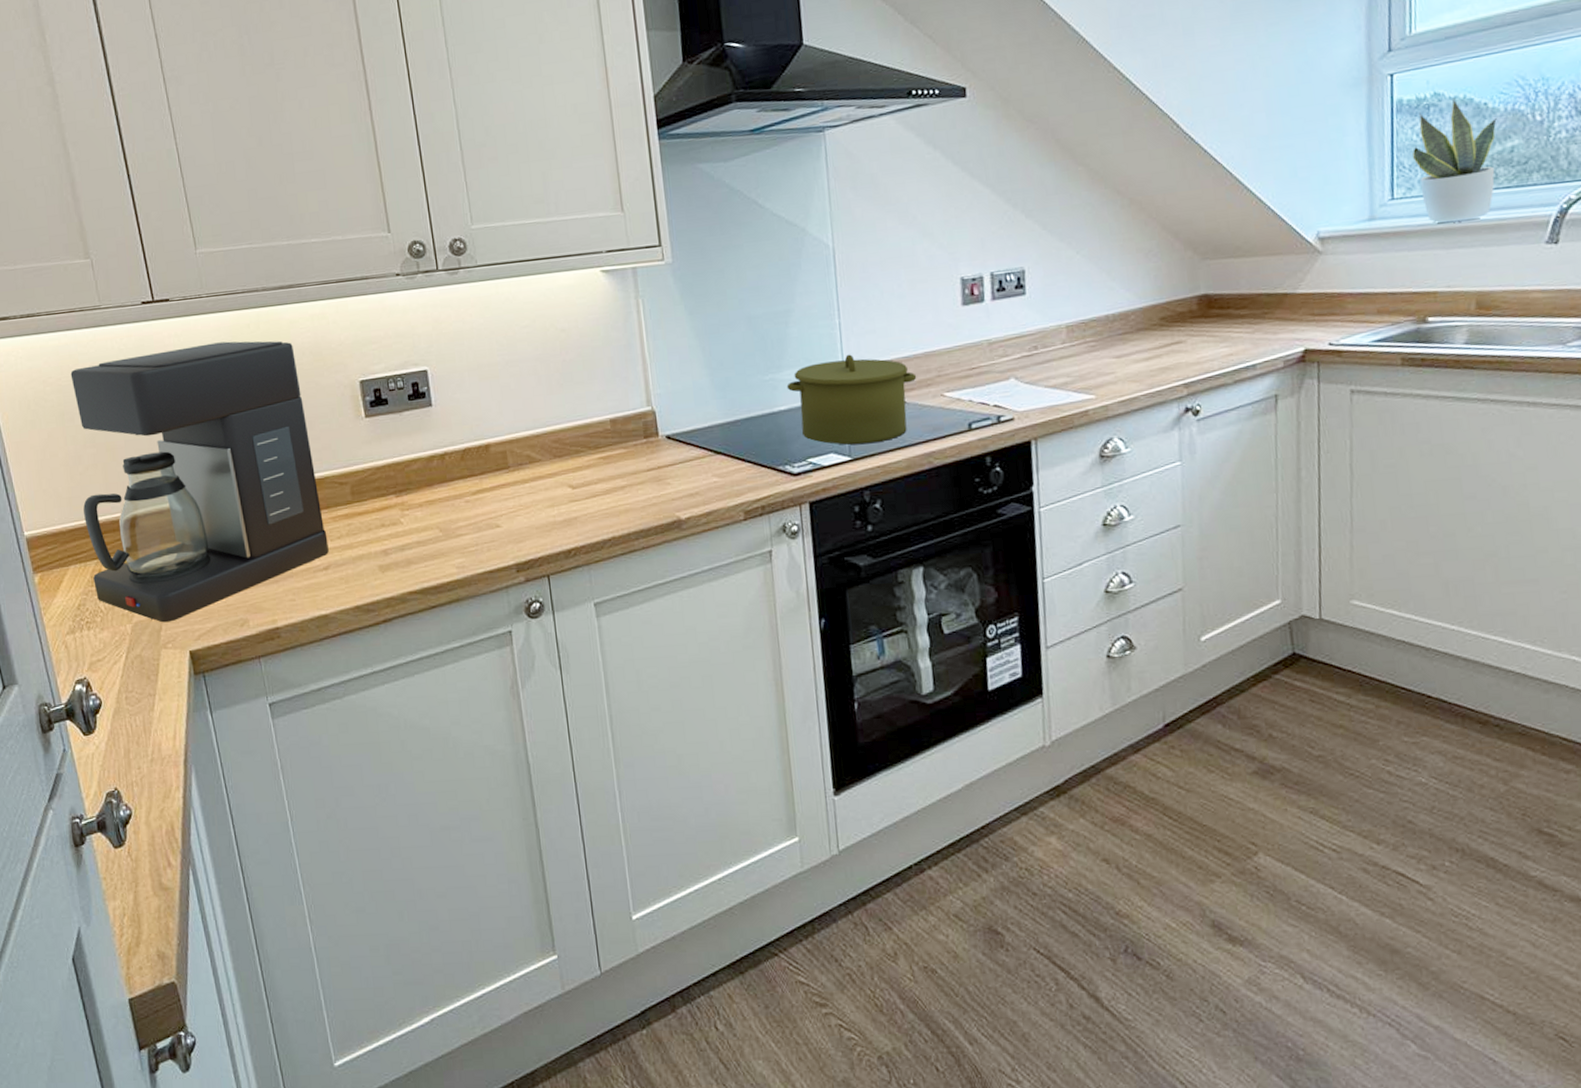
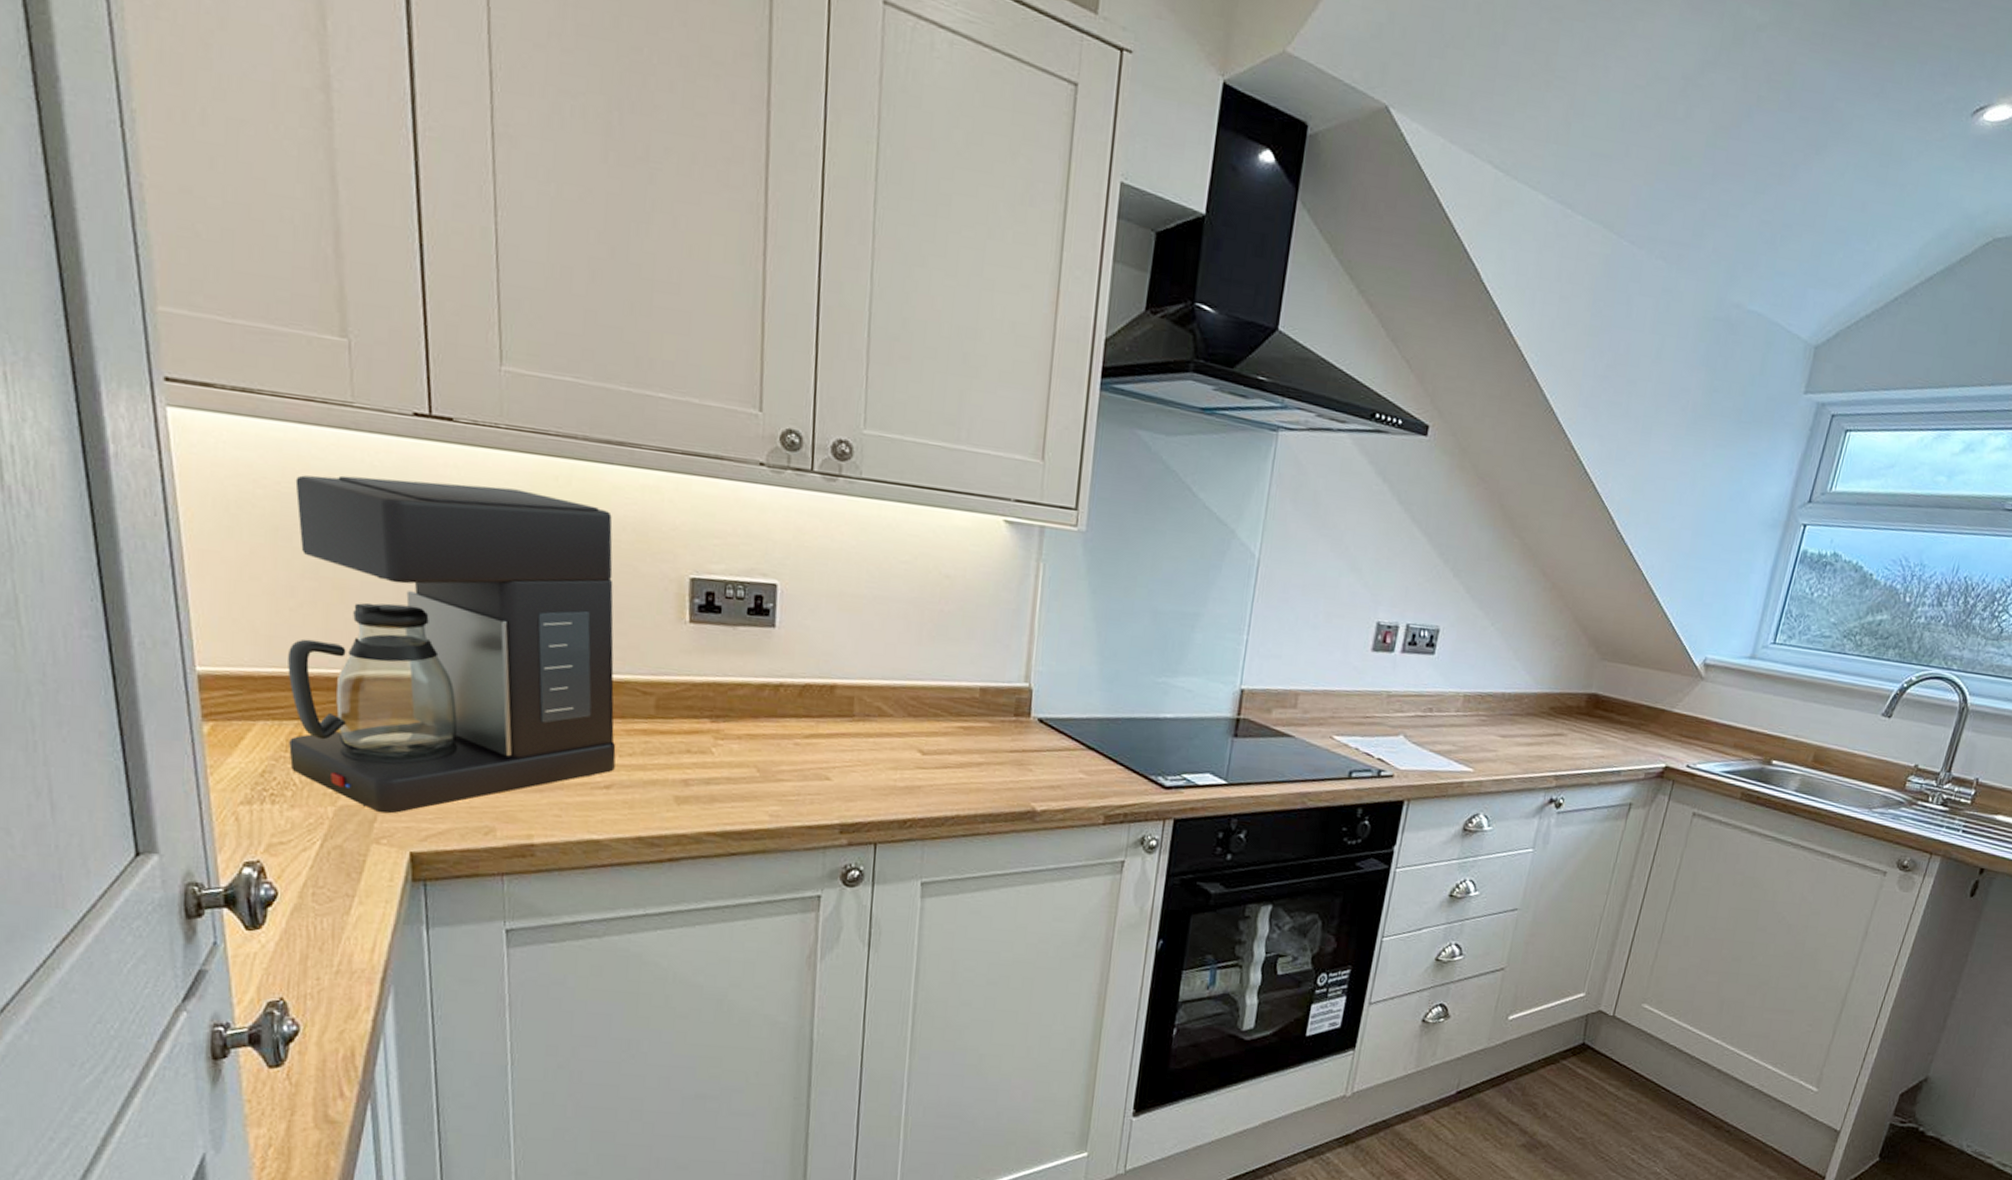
cooking pot: present [786,354,917,445] -> none [1178,674,1311,772]
potted plant: present [1412,97,1498,224] -> none [1797,561,1877,680]

